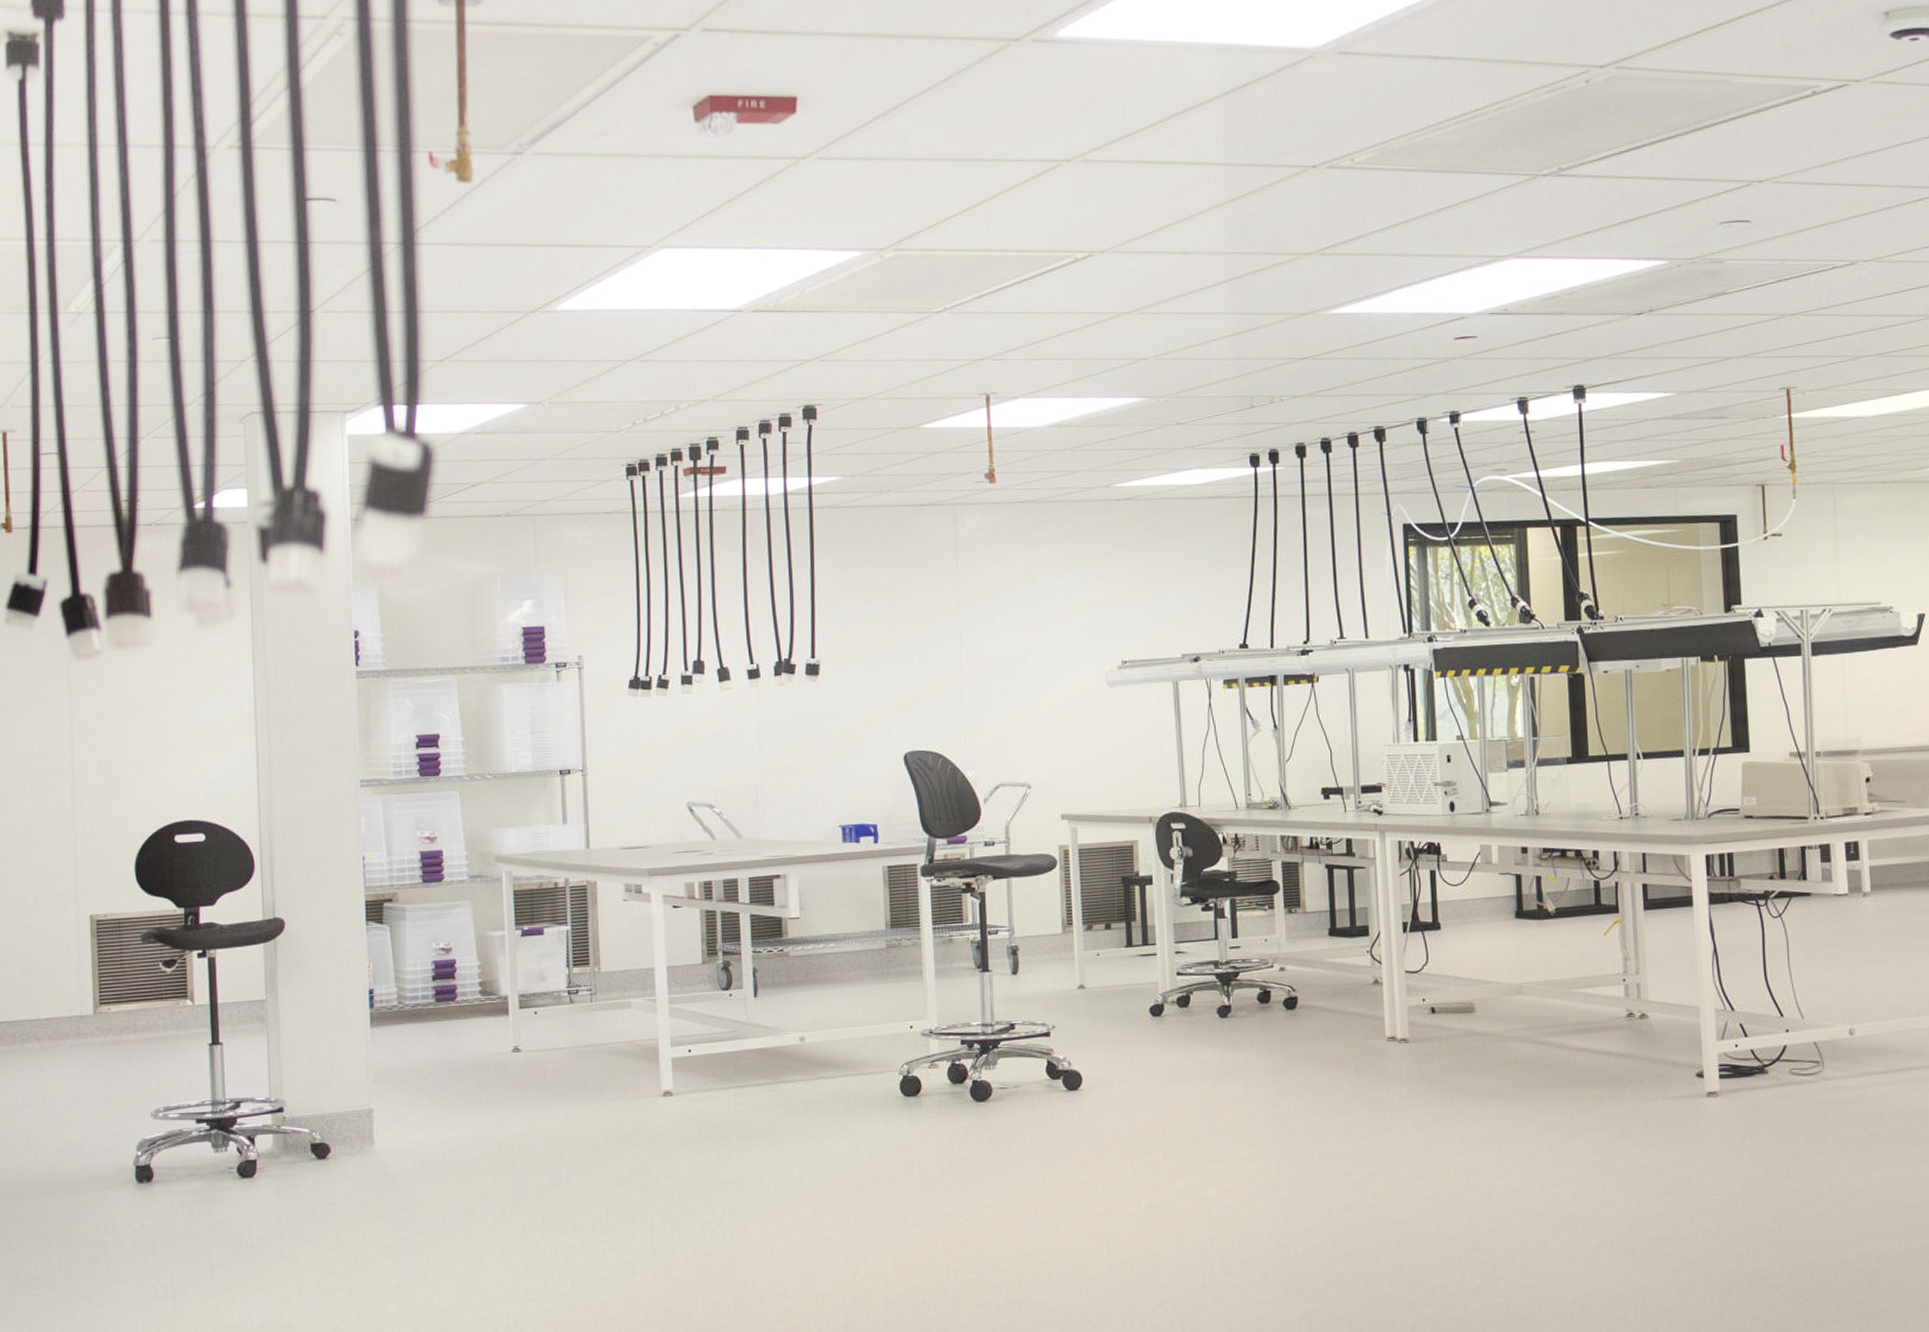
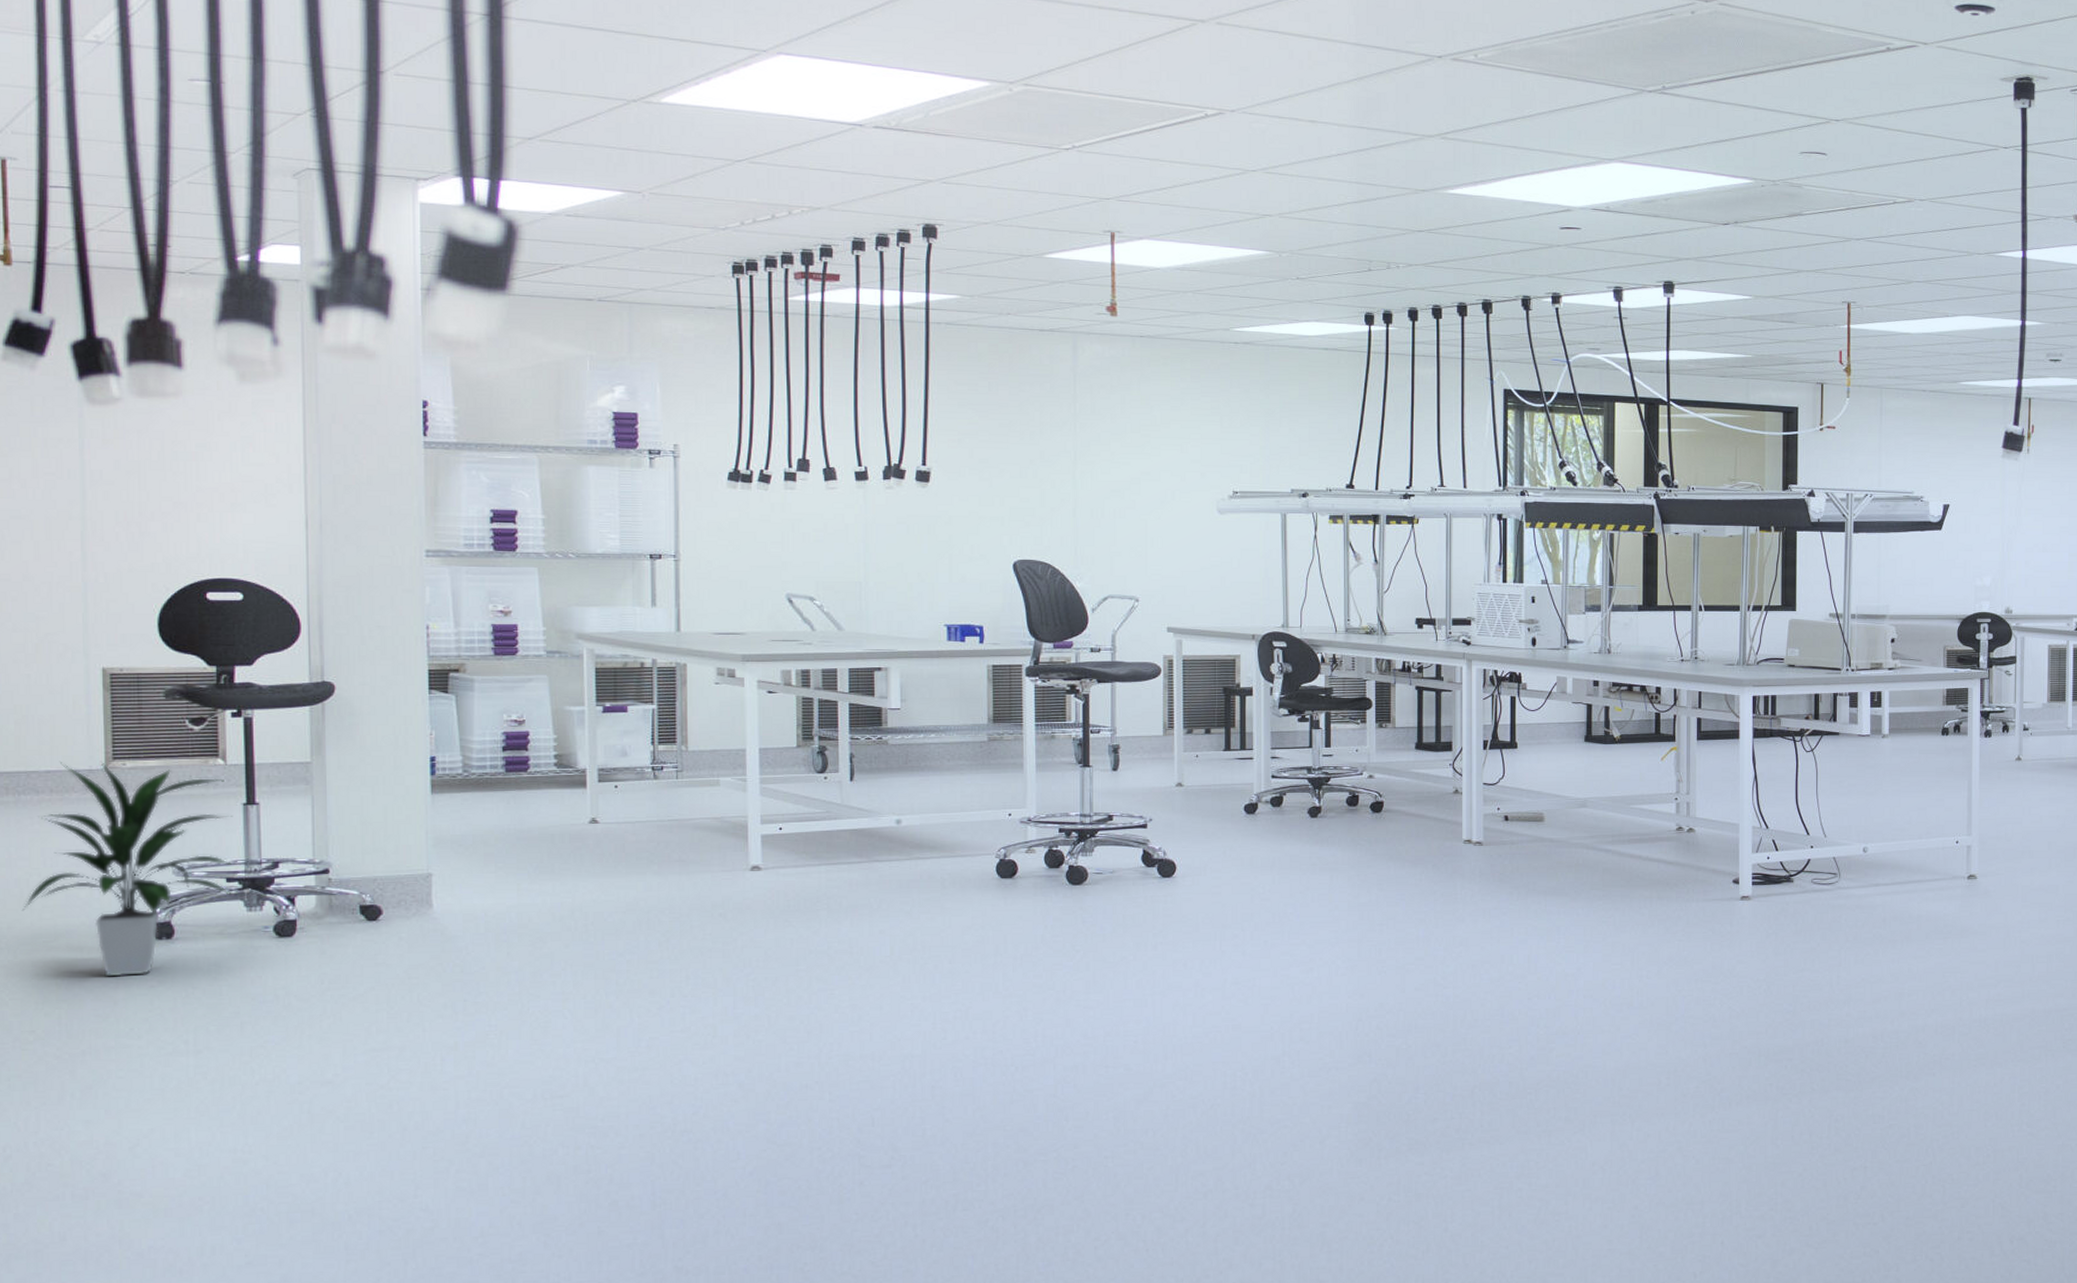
indoor plant: none [27,1006,200,1221] -> present [21,761,232,977]

